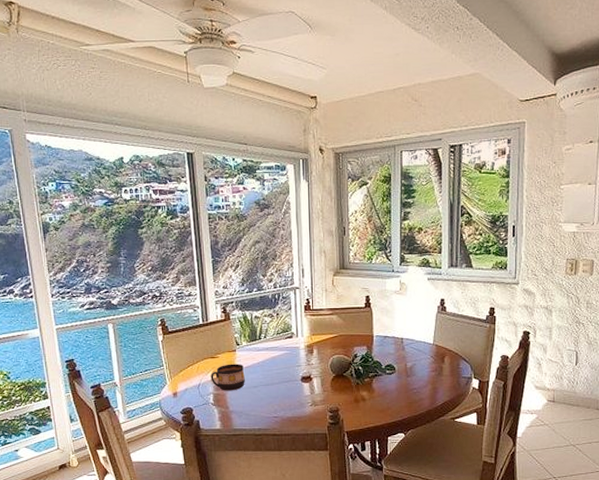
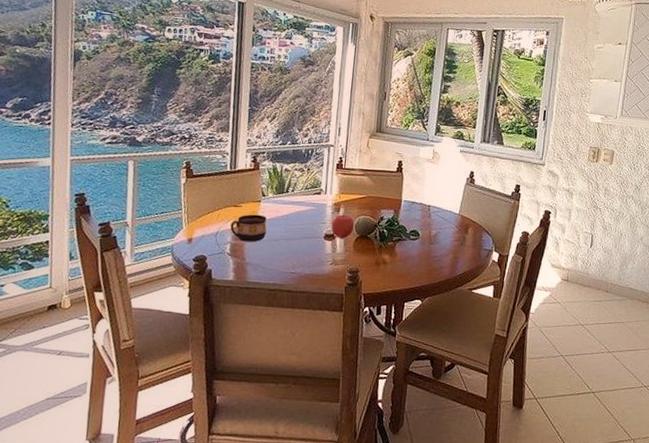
fruit: none [306,354,330,380] -> present [331,213,355,239]

